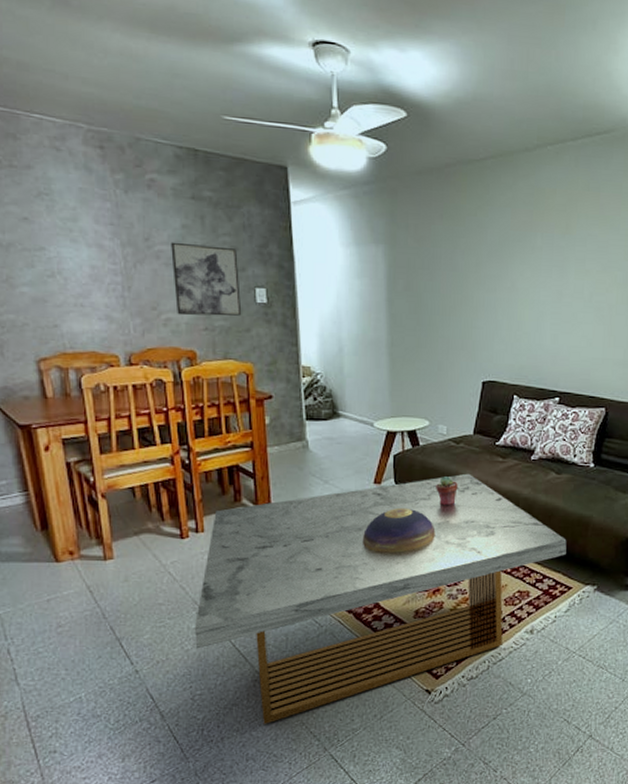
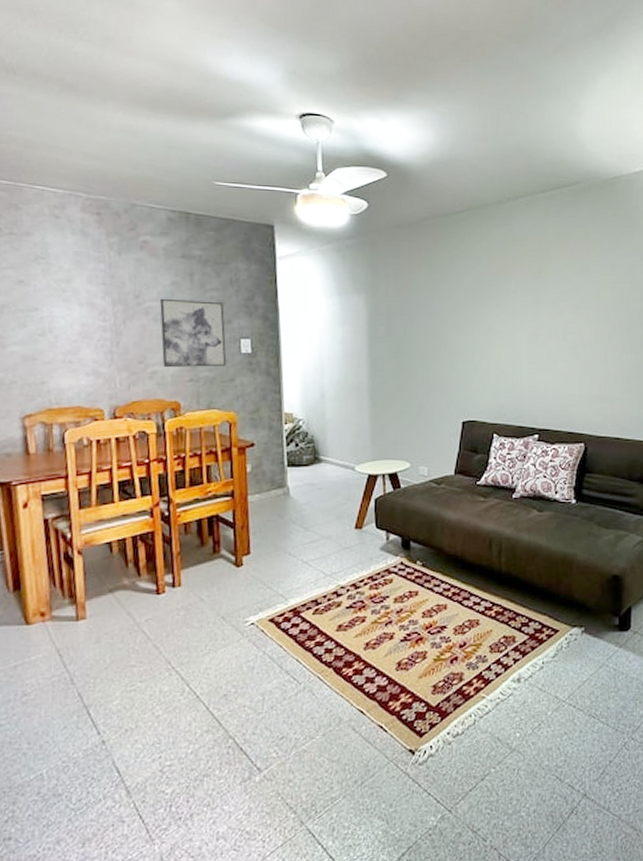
coffee table: present [194,473,567,724] -> none [166,514,552,797]
decorative bowl: present [362,507,436,553] -> none [342,552,418,601]
potted succulent: present [436,476,458,506] -> none [417,519,440,549]

